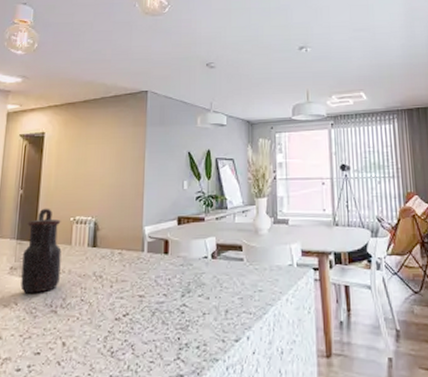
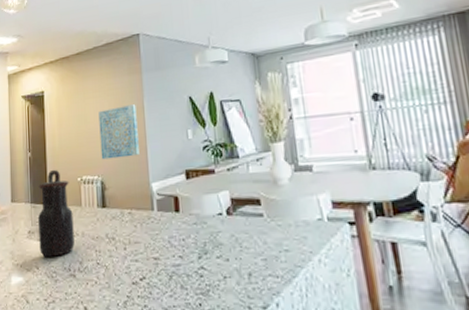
wall art: none [97,154,137,202] -> present [98,104,139,160]

